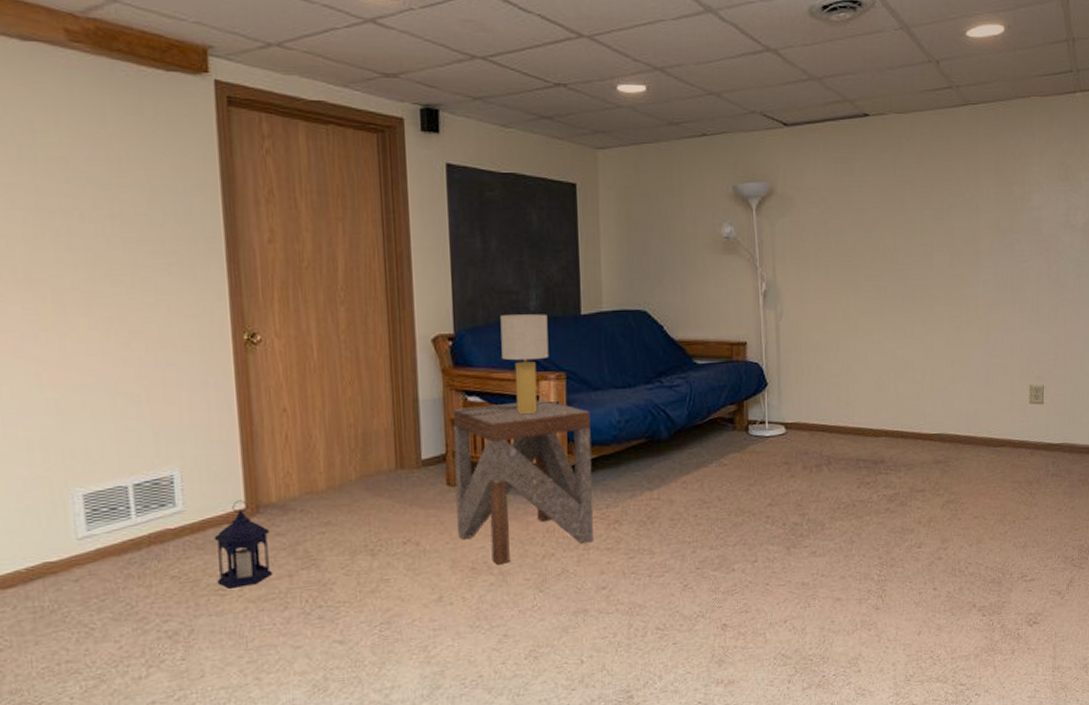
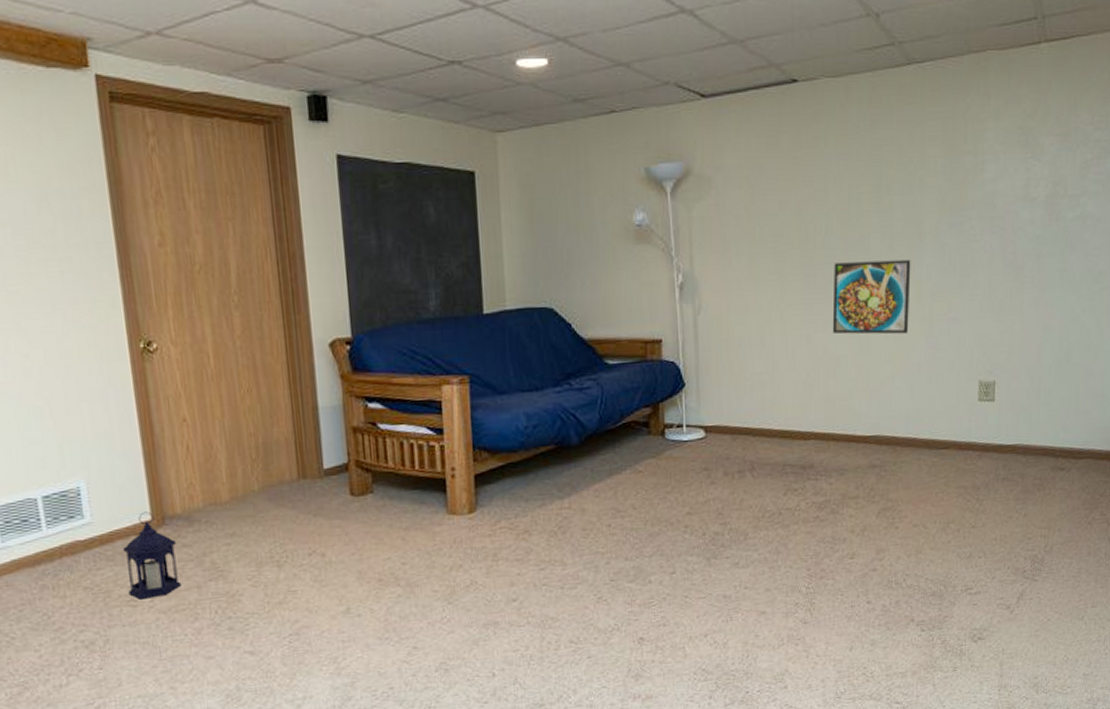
side table: present [452,399,593,564] -> none [352,405,502,576]
table lamp: present [457,314,561,416] -> none [357,314,465,424]
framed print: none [900,275,969,342] -> present [832,259,911,335]

